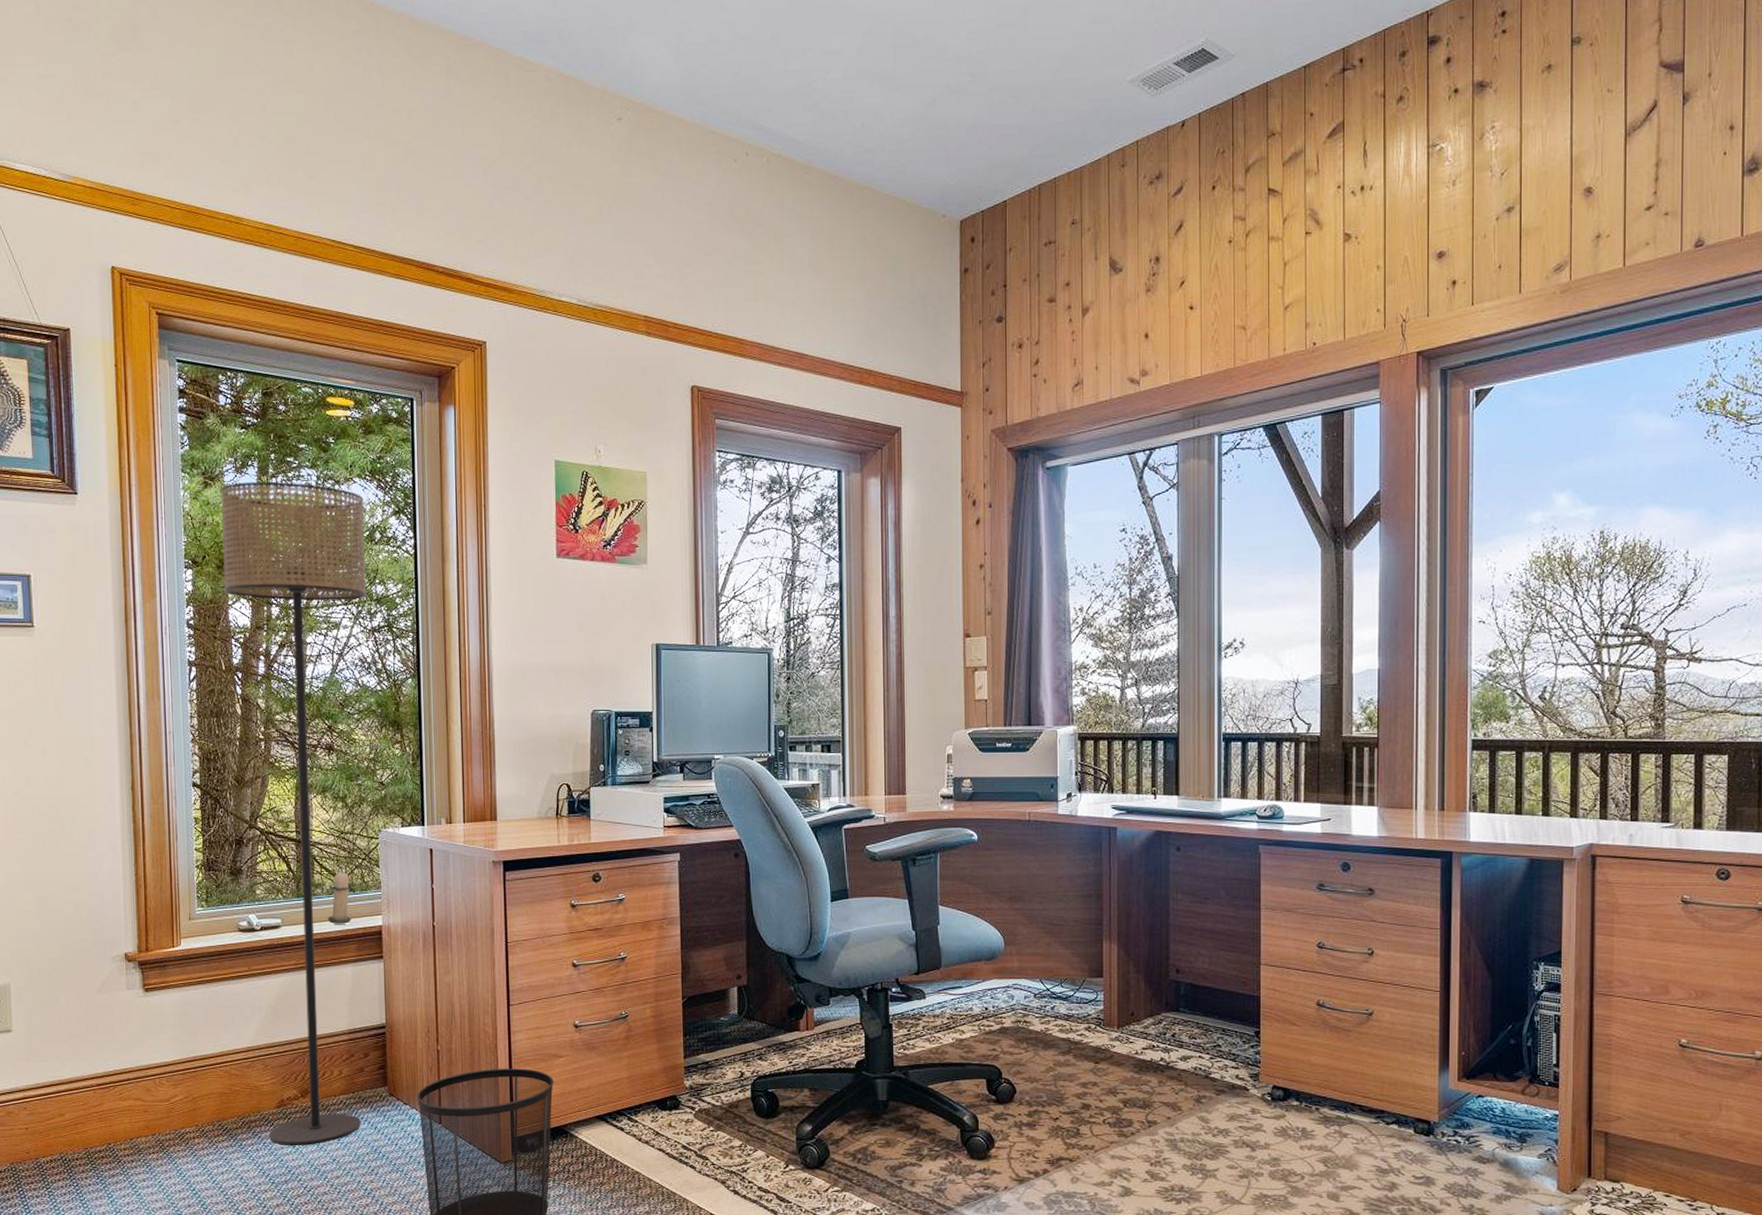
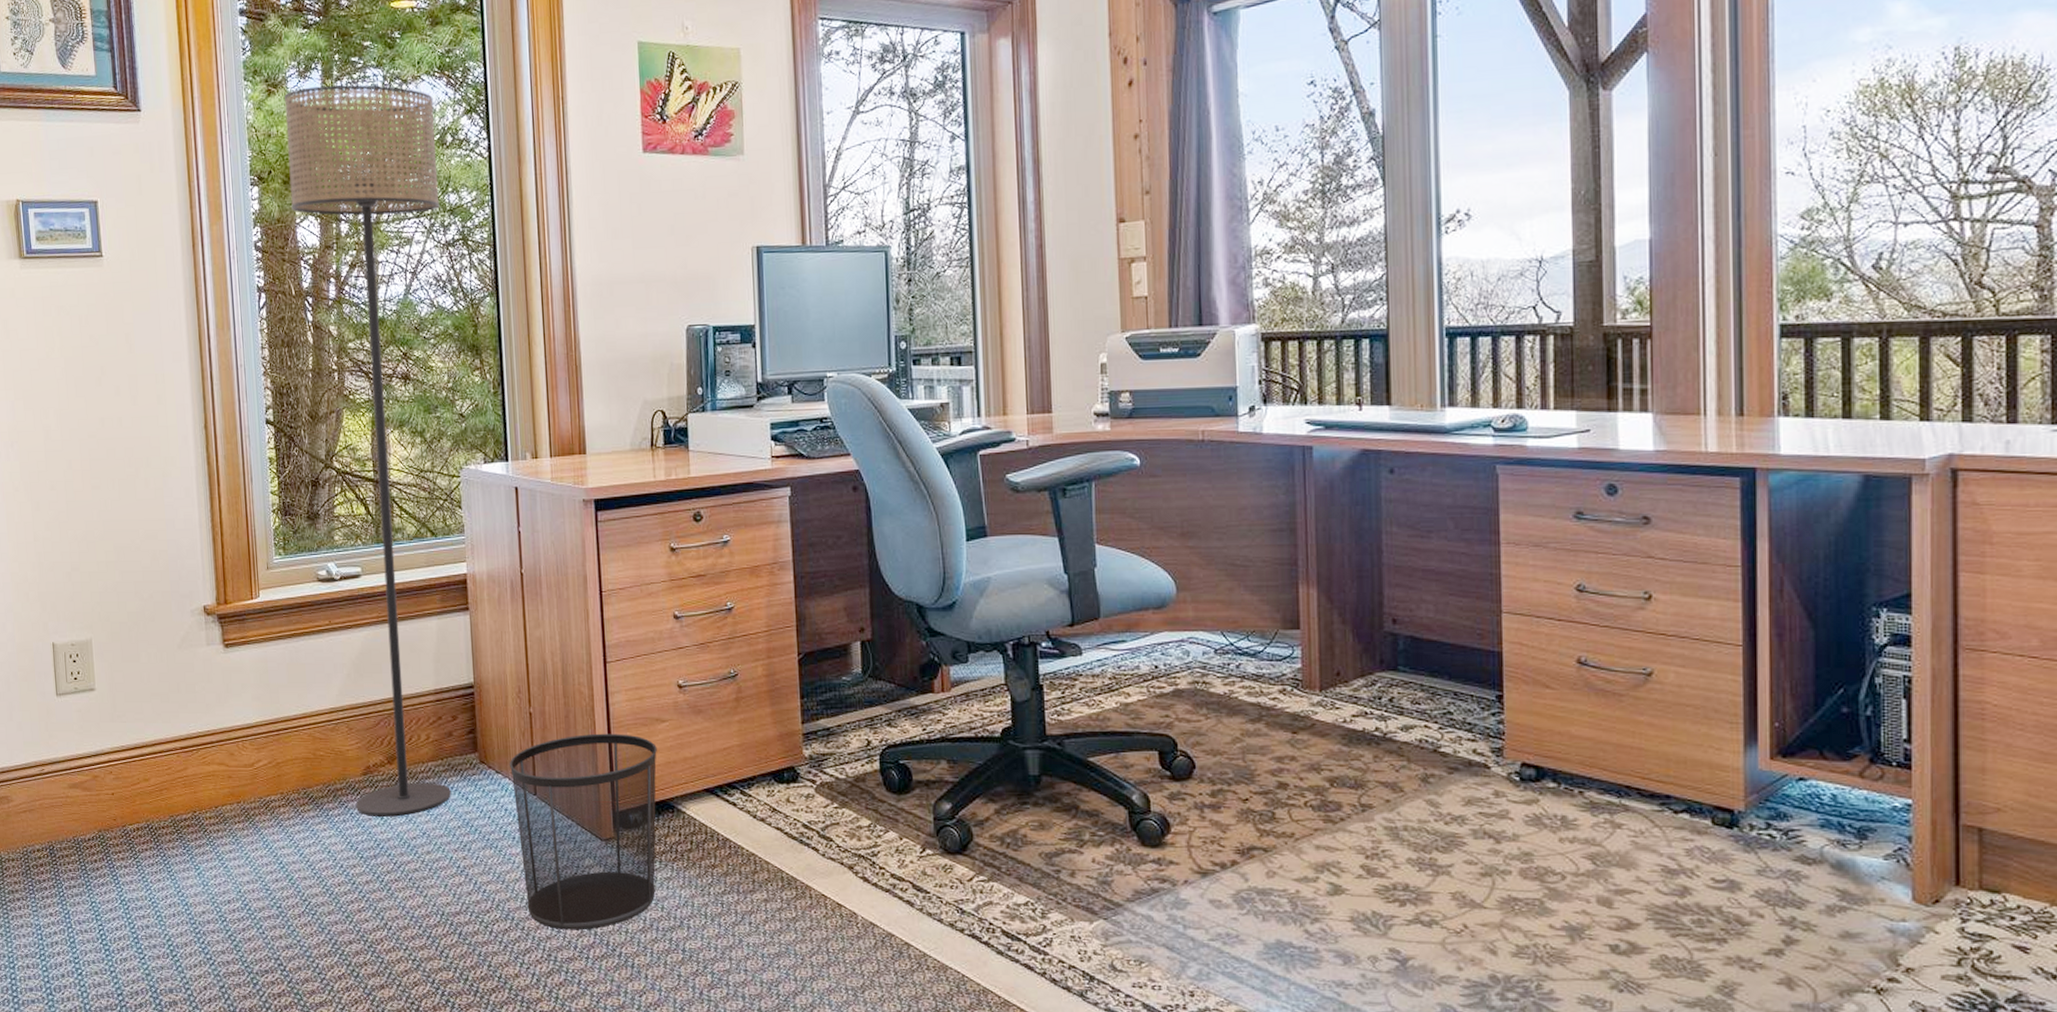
candle: present [327,868,354,924] -> none [408,511,436,573]

